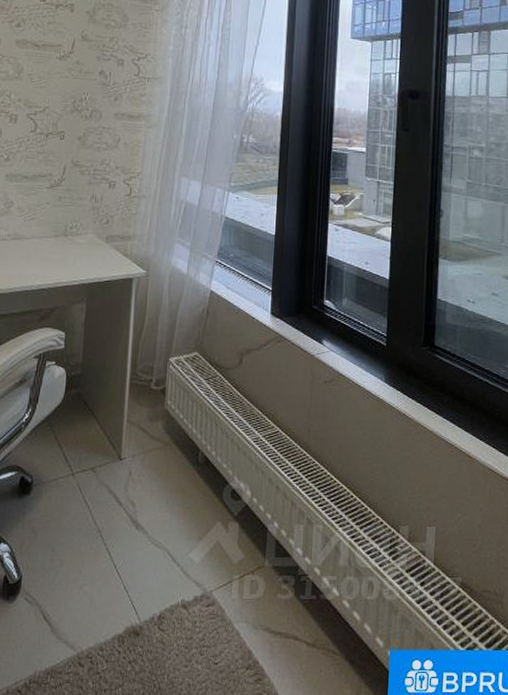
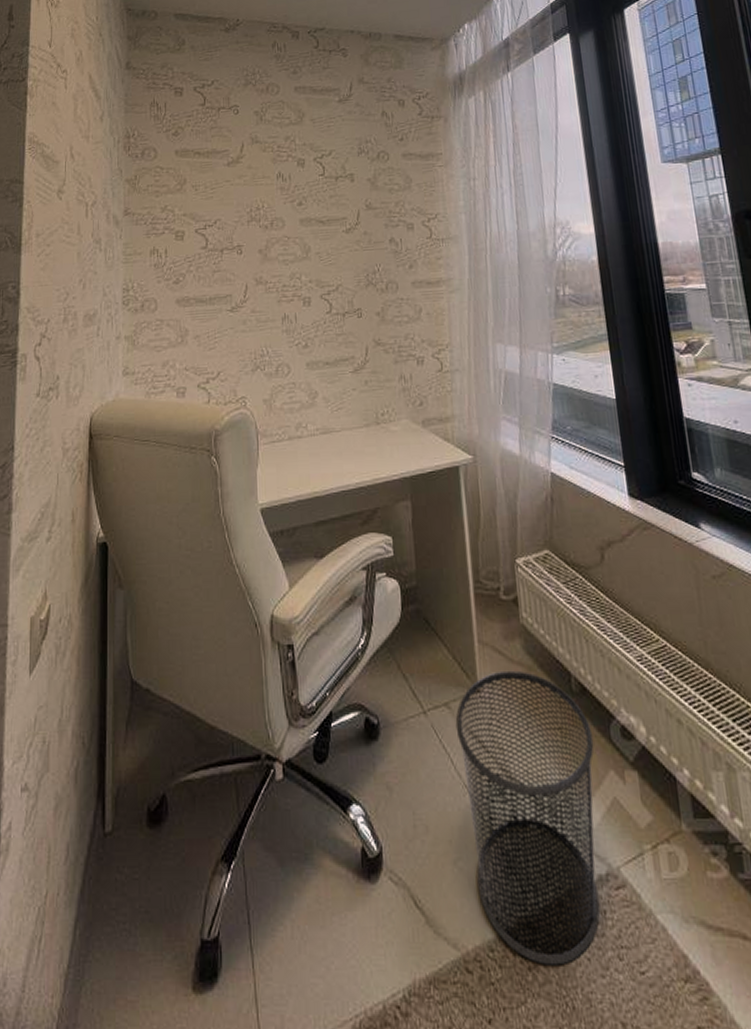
waste bin: none [97,444,209,660] -> present [455,670,601,966]

